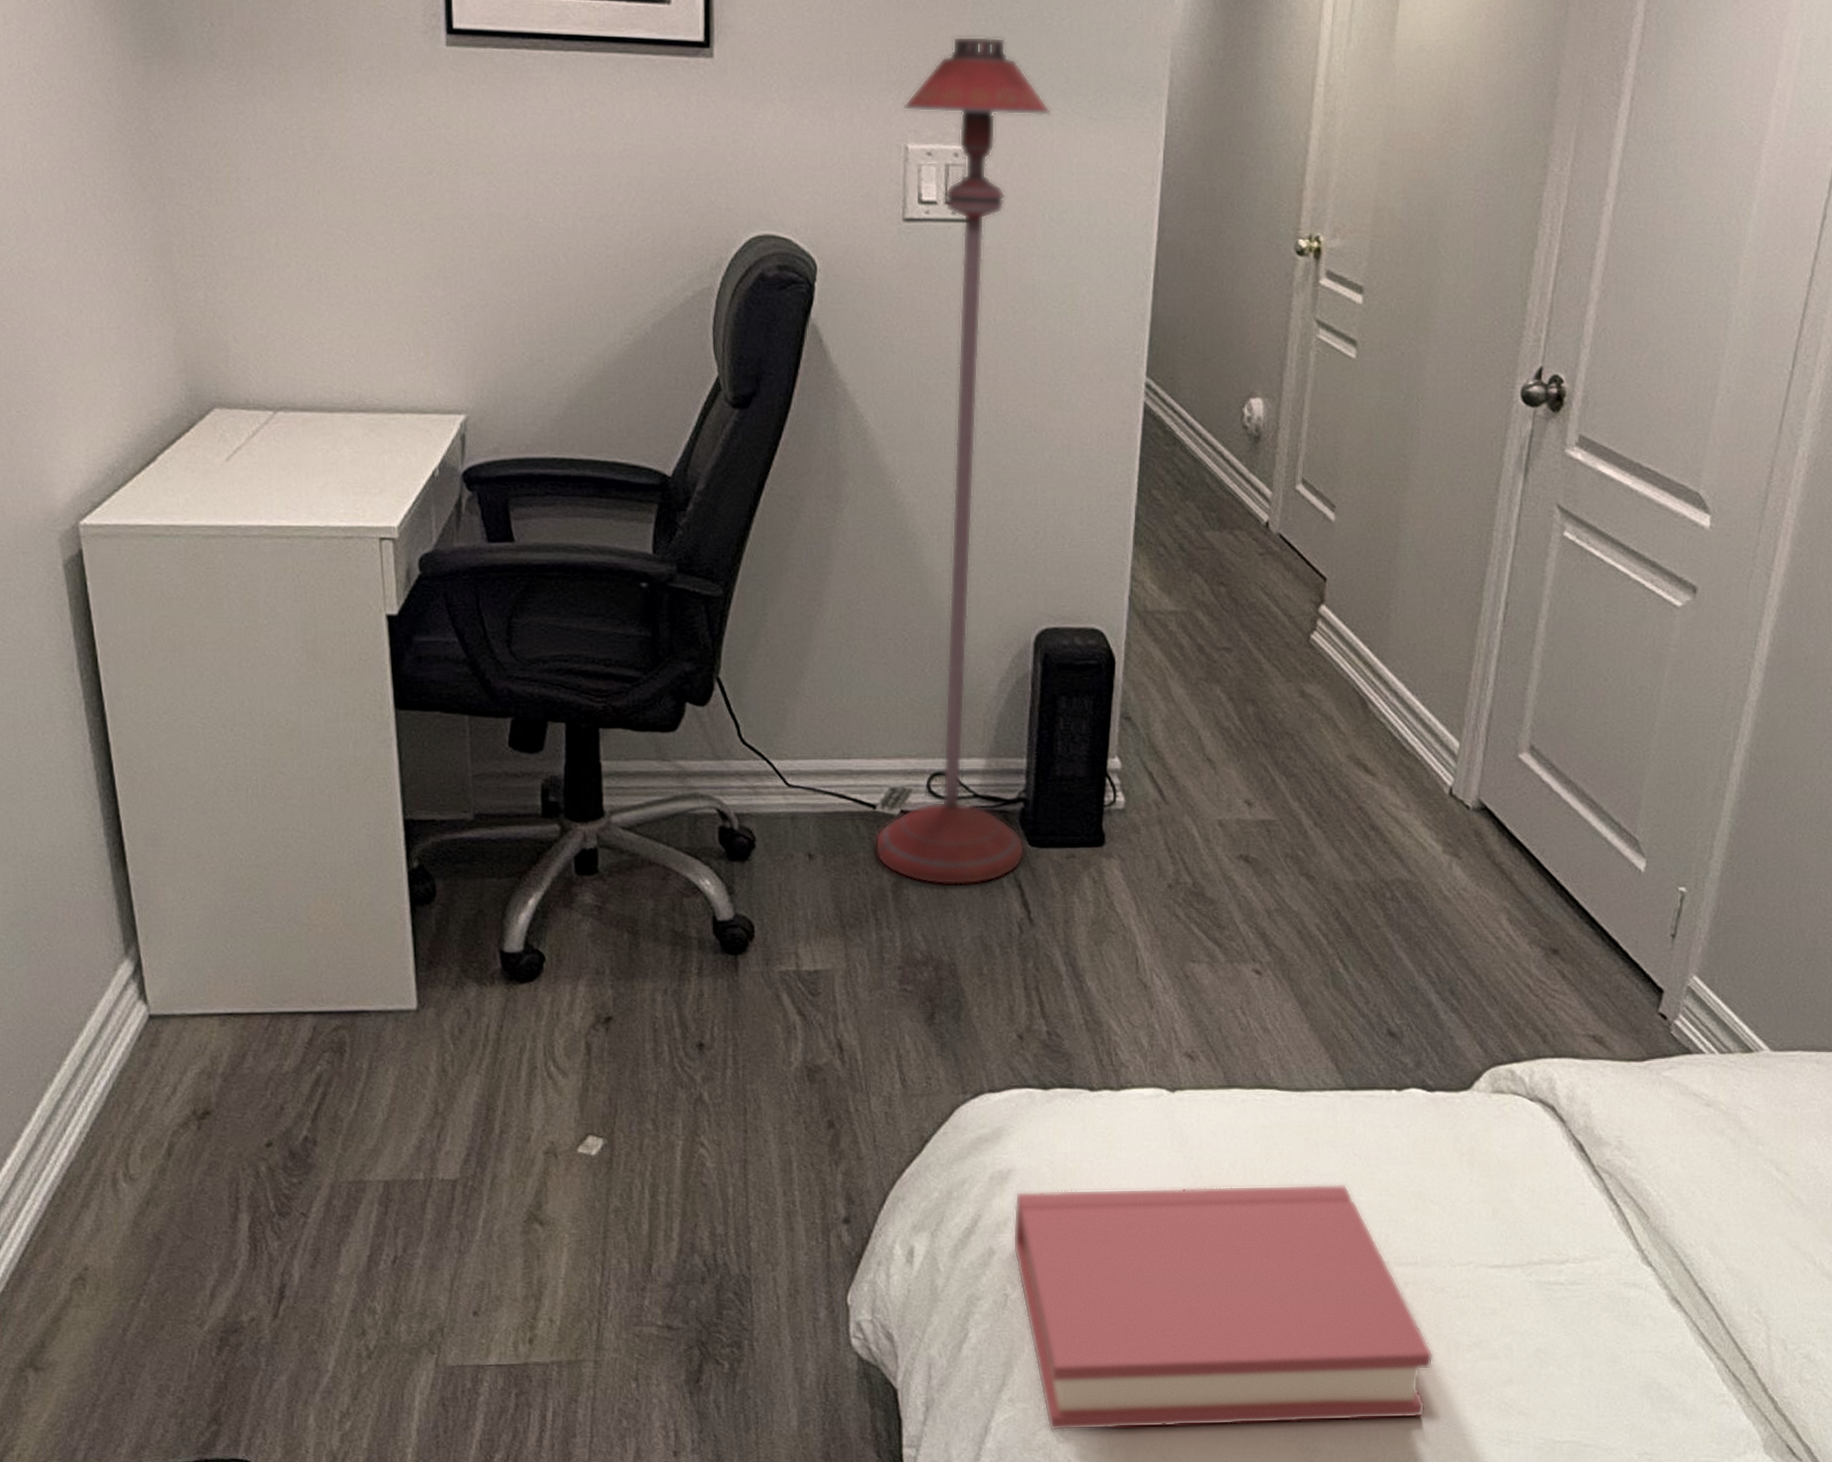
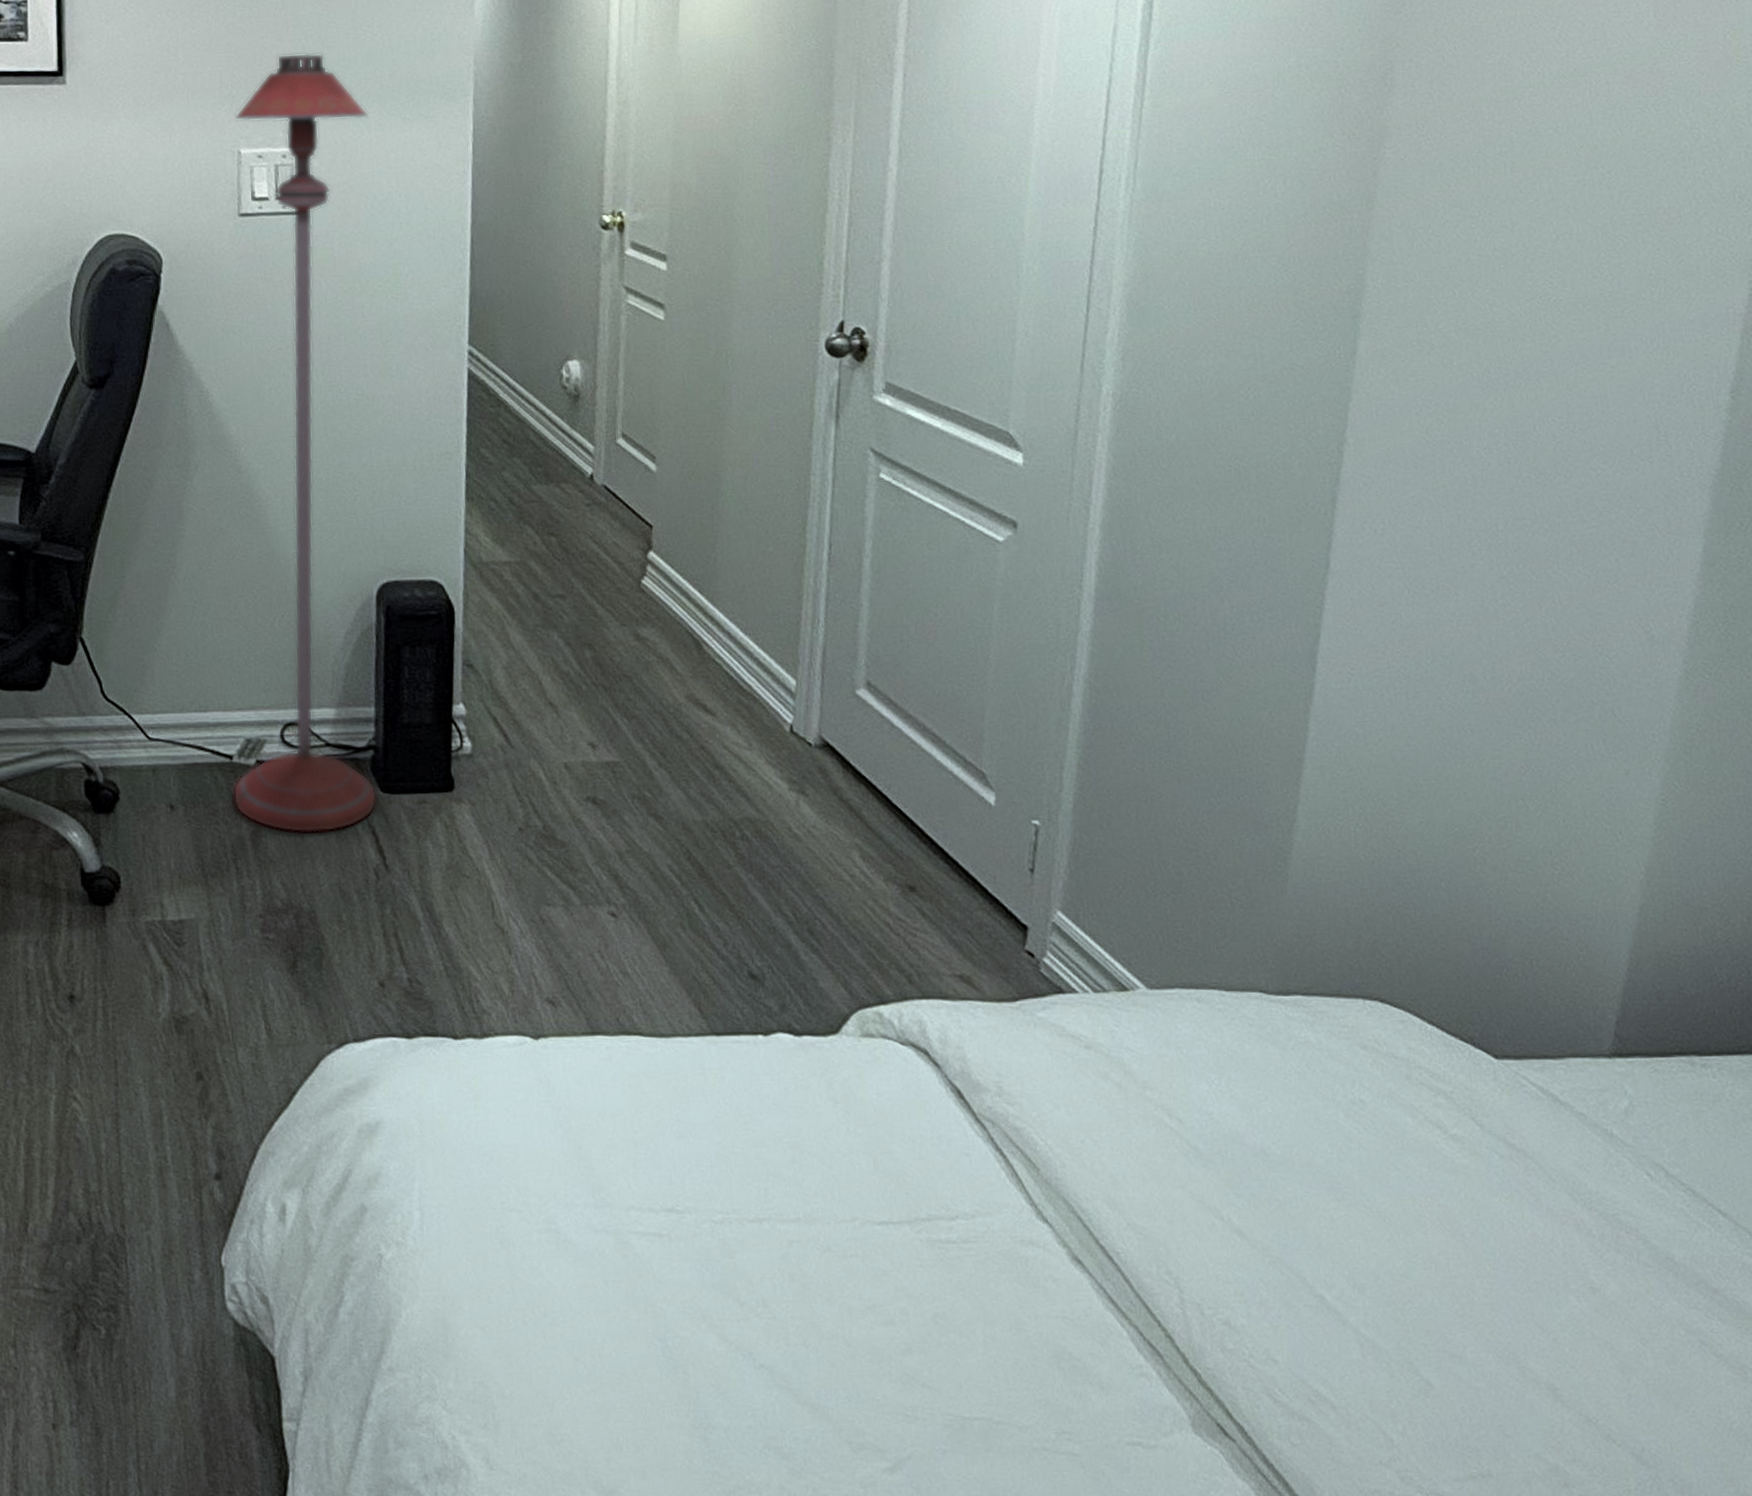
hardback book: present [1012,1184,1434,1431] -> none [383,1135,826,1403]

